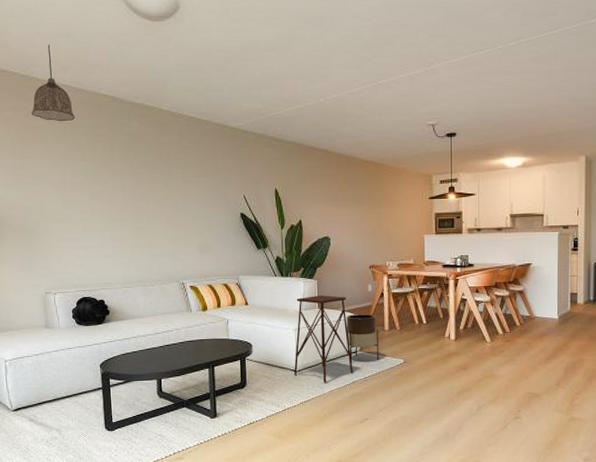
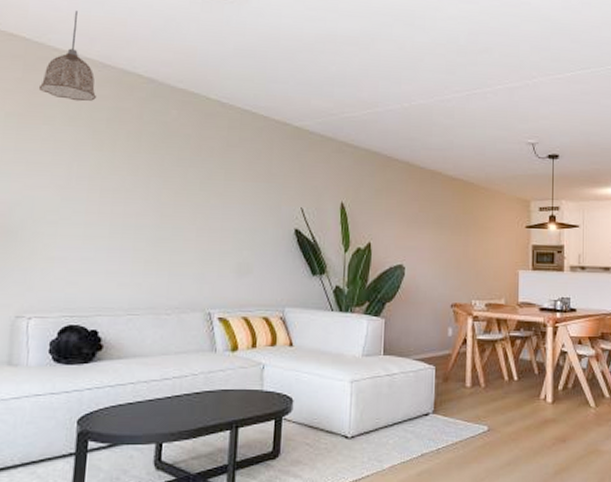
side table: present [294,295,353,384] -> none [345,338,423,456]
planter: present [346,314,379,362] -> none [417,365,459,427]

